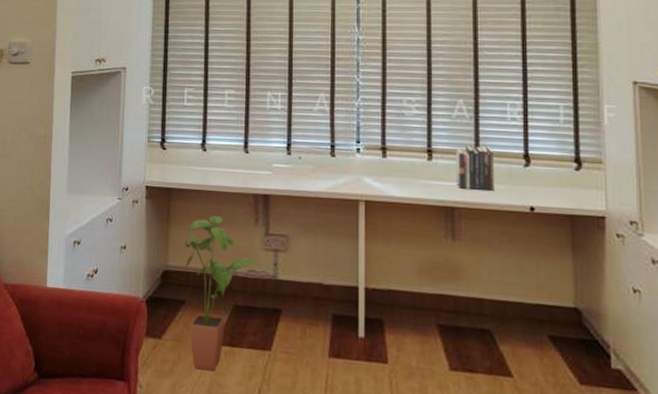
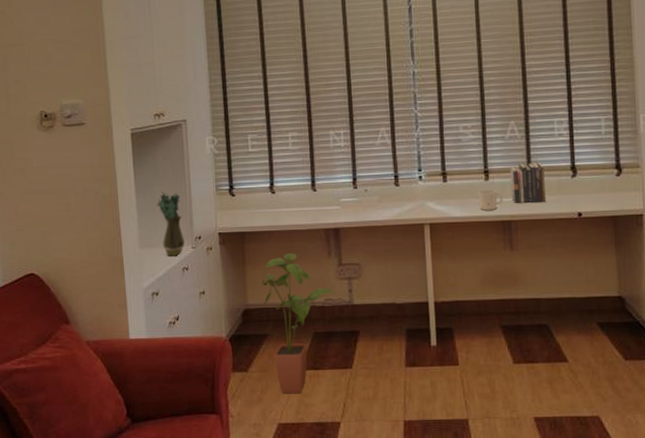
vase: none [88,138,112,206] -> present [157,192,185,256]
mug: none [420,170,446,194] -> present [478,189,503,210]

